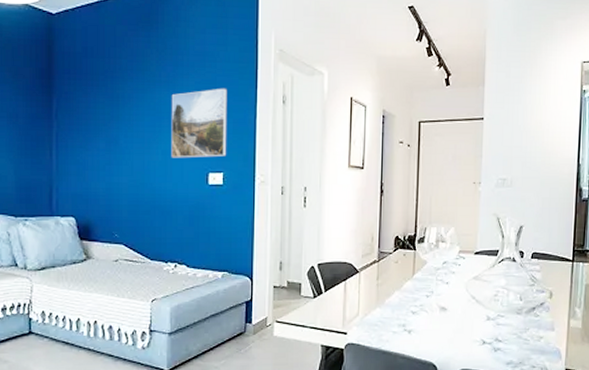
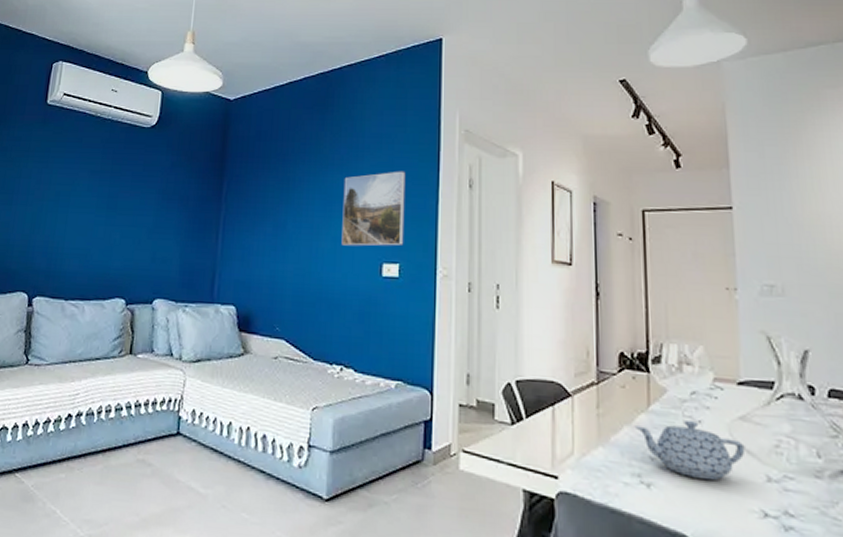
teapot: none [402,282,475,323] -> present [634,419,746,480]

